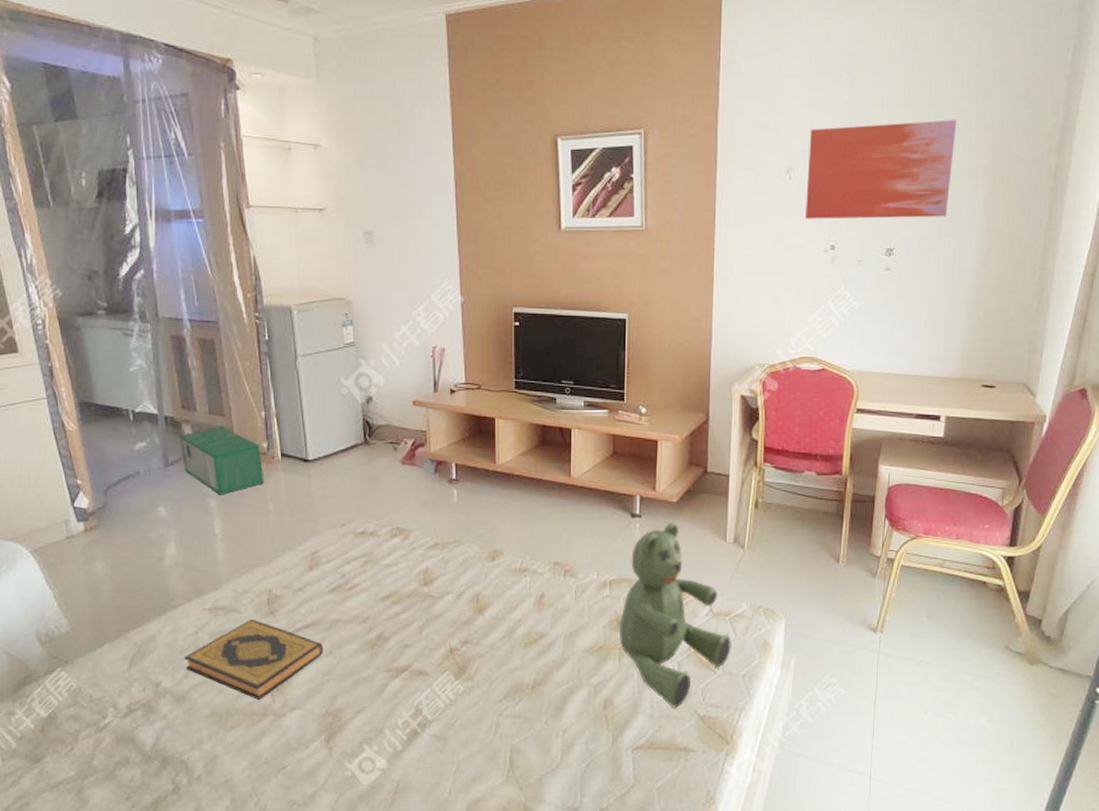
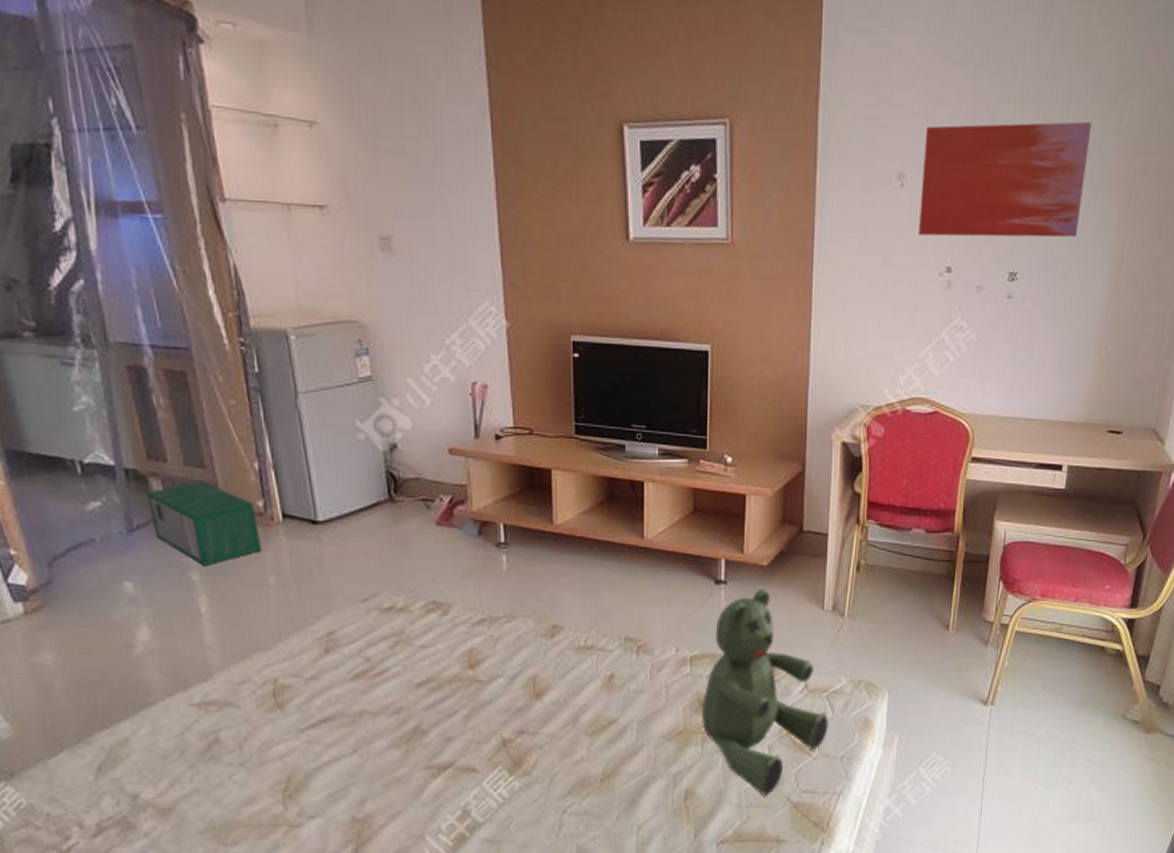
hardback book: present [184,618,324,700] -> none [168,714,347,809]

